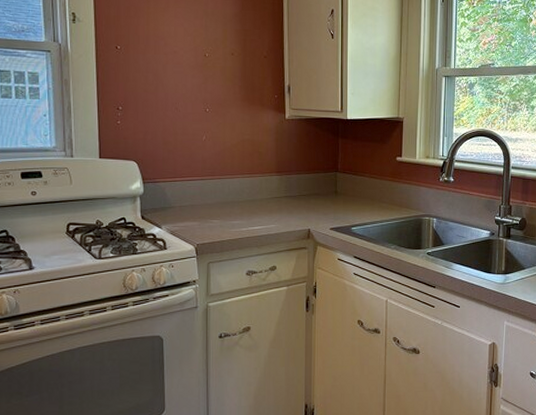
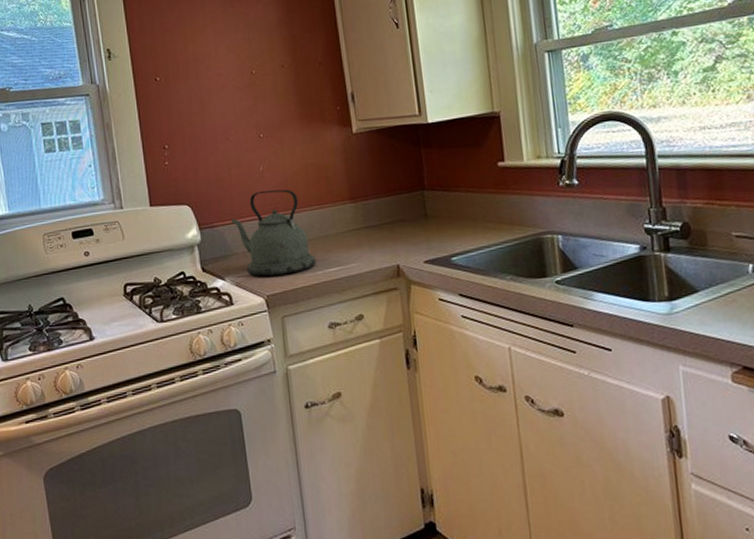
kettle: none [172,157,243,228] -> present [230,189,317,277]

